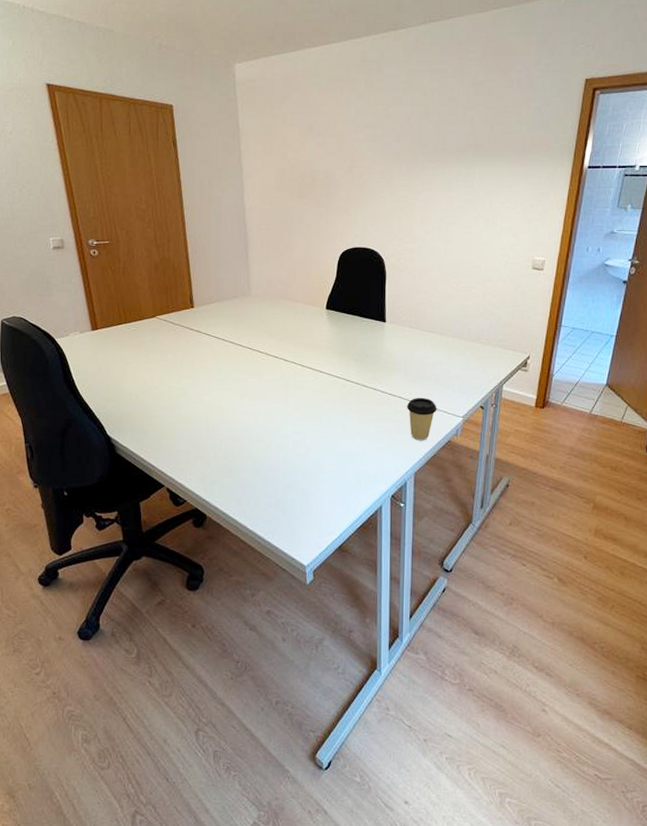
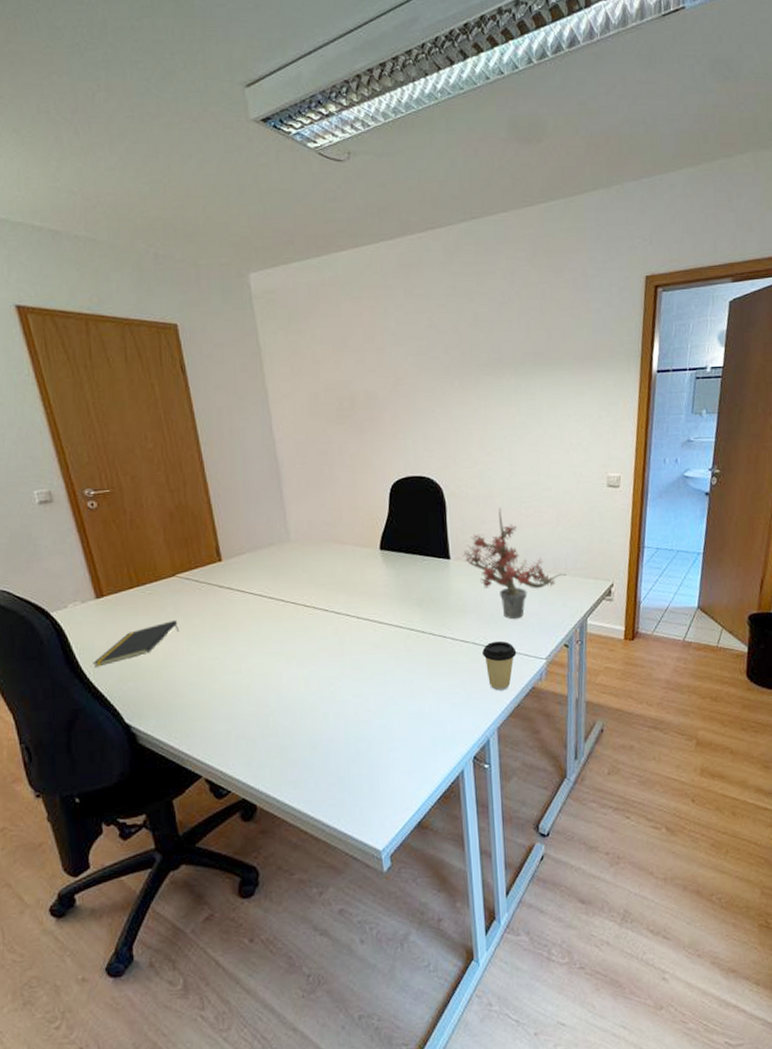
notepad: none [85,353,156,387] -> present [93,619,180,667]
potted plant: none [397,280,488,380] -> present [463,508,566,620]

